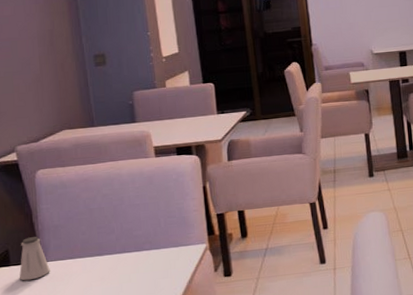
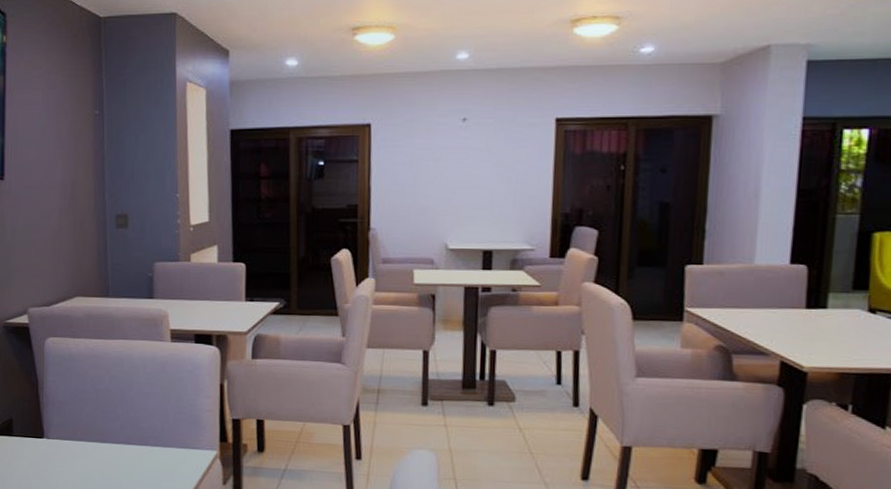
saltshaker: present [19,236,50,281] -> none [20,408,51,456]

